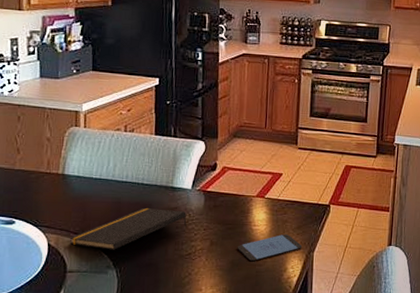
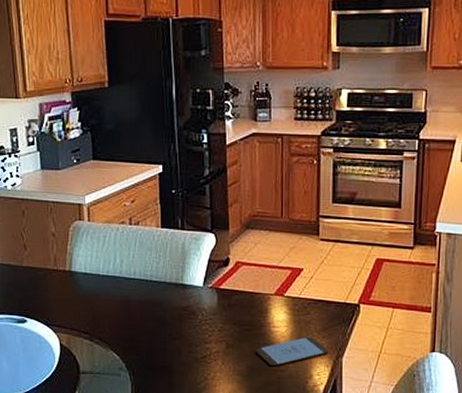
notepad: present [69,208,187,250] -> none [80,307,200,351]

